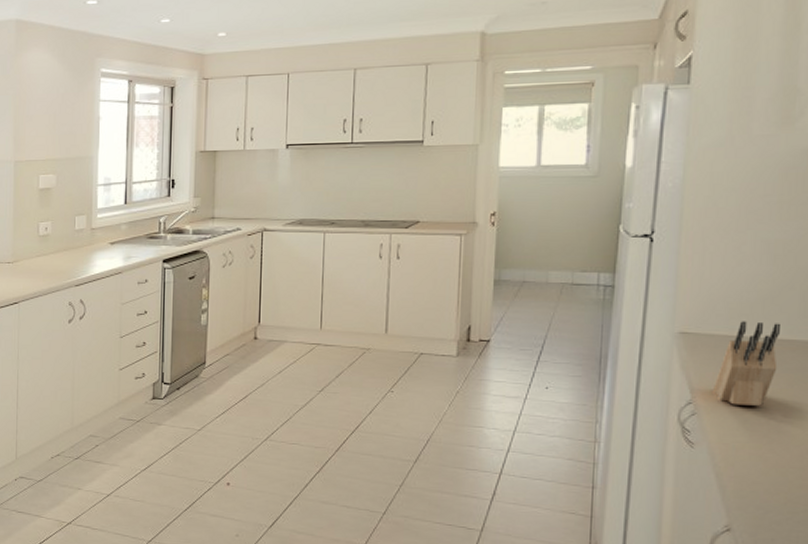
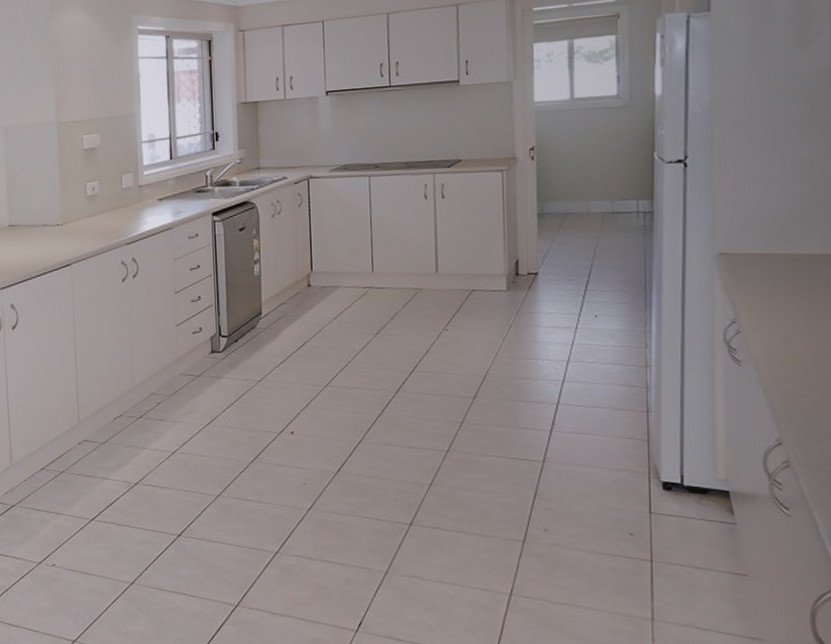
knife block: present [713,321,780,406] -> none [755,238,814,321]

